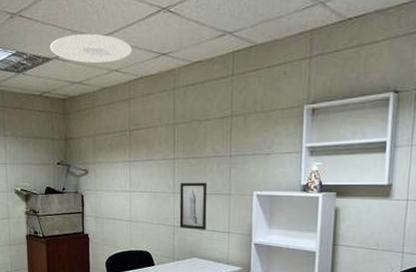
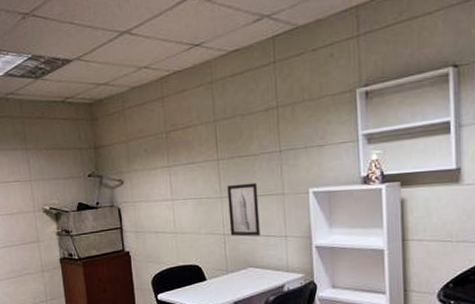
ceiling light: present [50,34,133,63] -> none [69,29,162,62]

